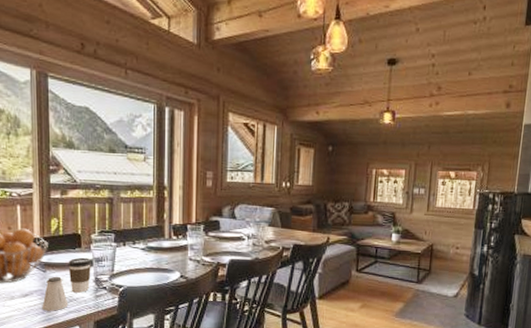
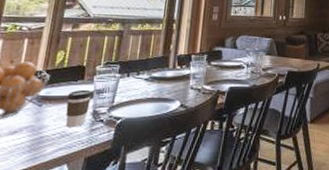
saltshaker: present [42,276,69,311] -> none [29,110,60,149]

